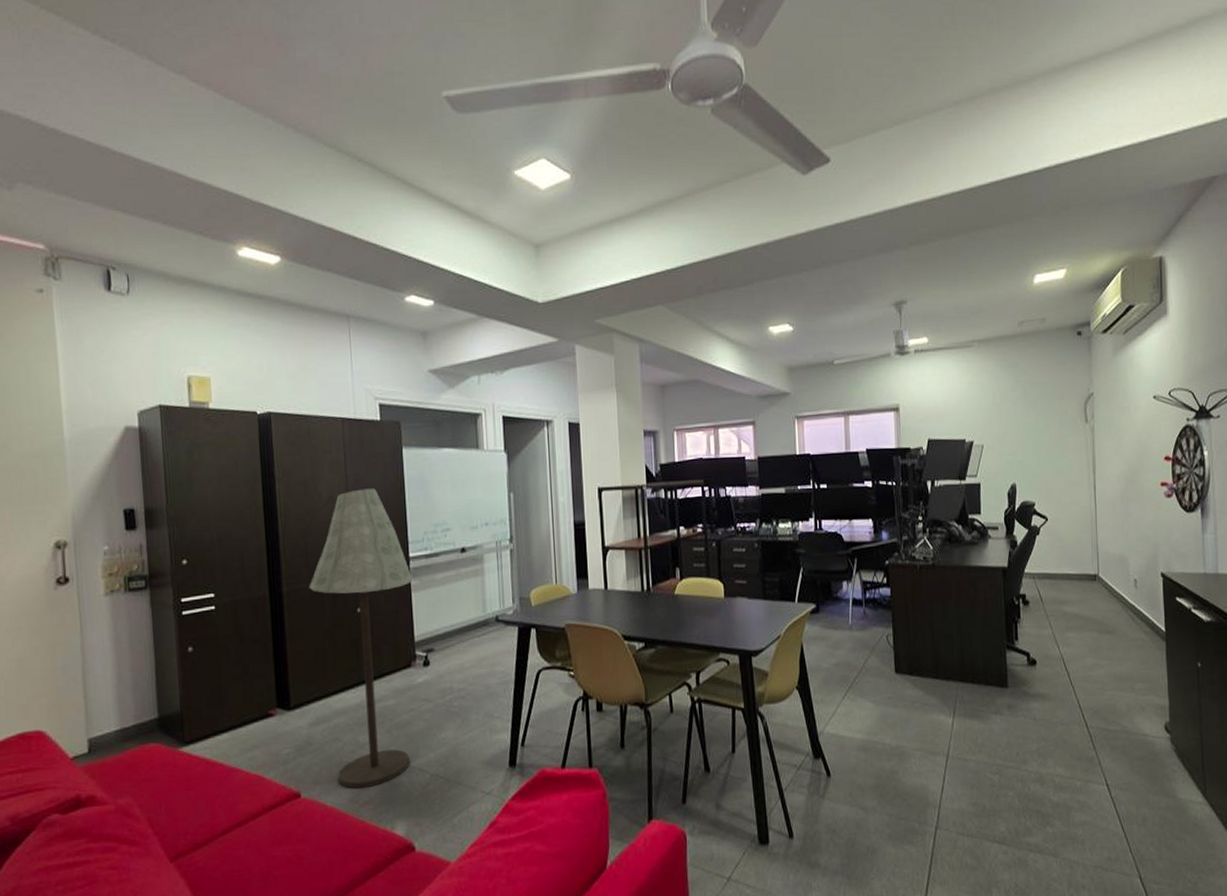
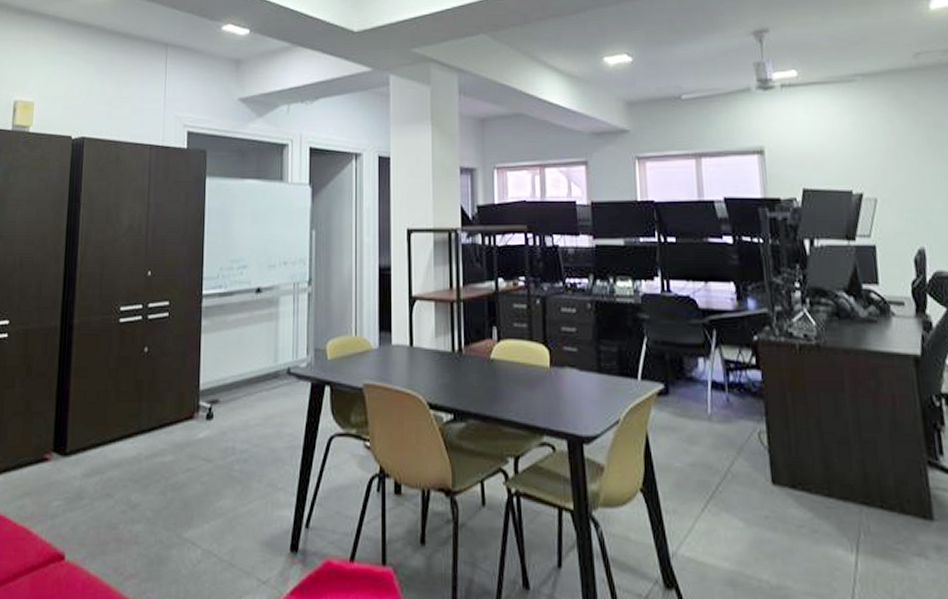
floor lamp: present [309,488,413,789] -> none [99,218,204,558]

